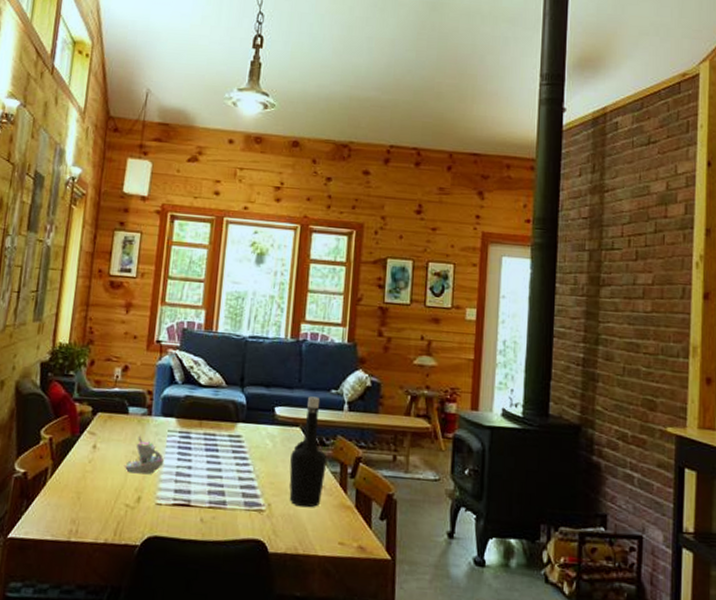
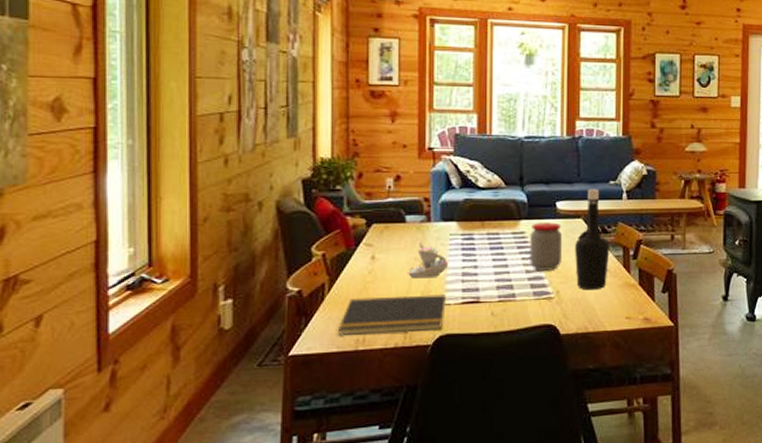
notepad: none [54,486,158,531] -> present [338,294,446,335]
jar: none [243,427,279,480] -> present [529,222,562,271]

